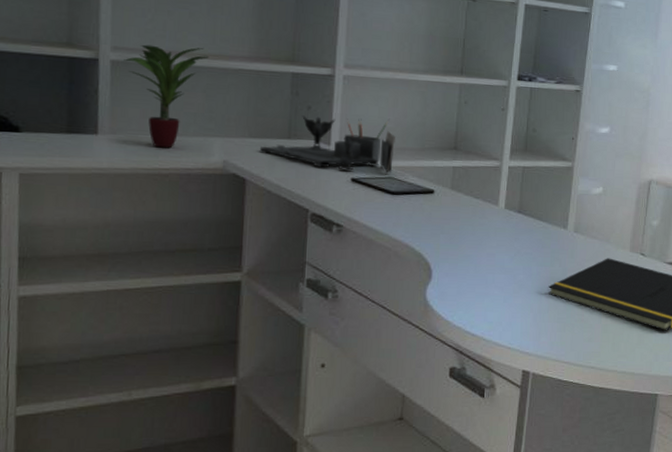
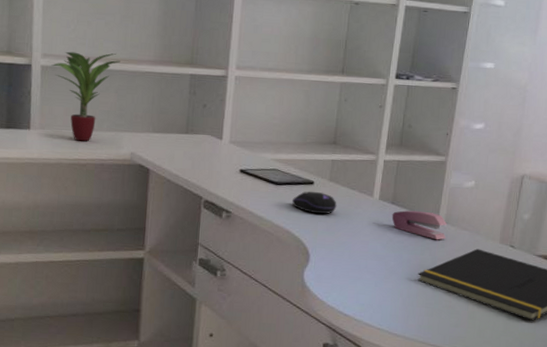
desk organizer: present [259,115,395,174] -> none [161,113,280,166]
computer mouse: none [410,200,460,226] -> present [291,191,337,214]
stapler: none [519,219,577,250] -> present [391,210,448,240]

